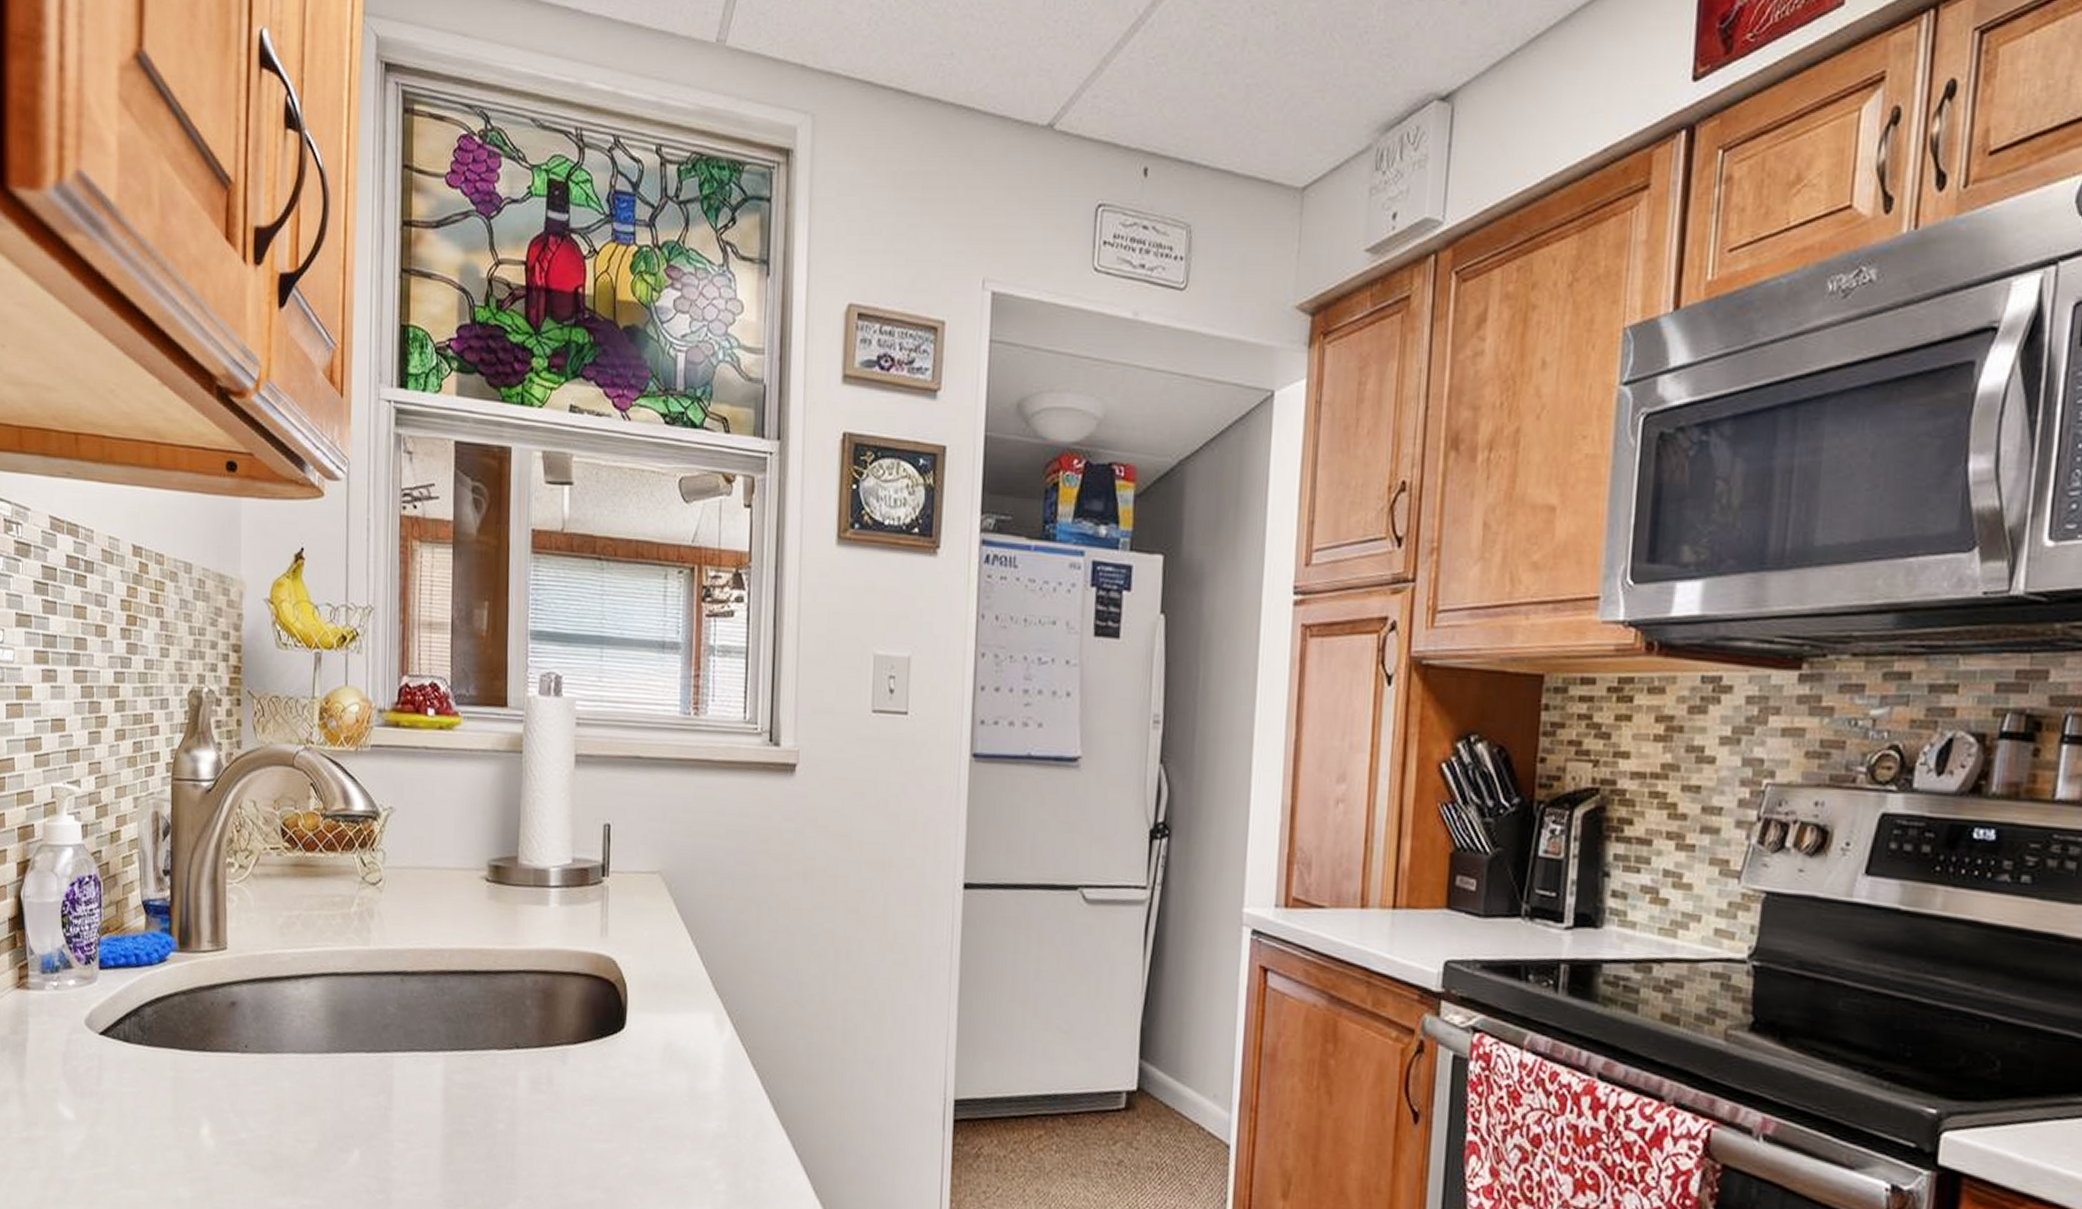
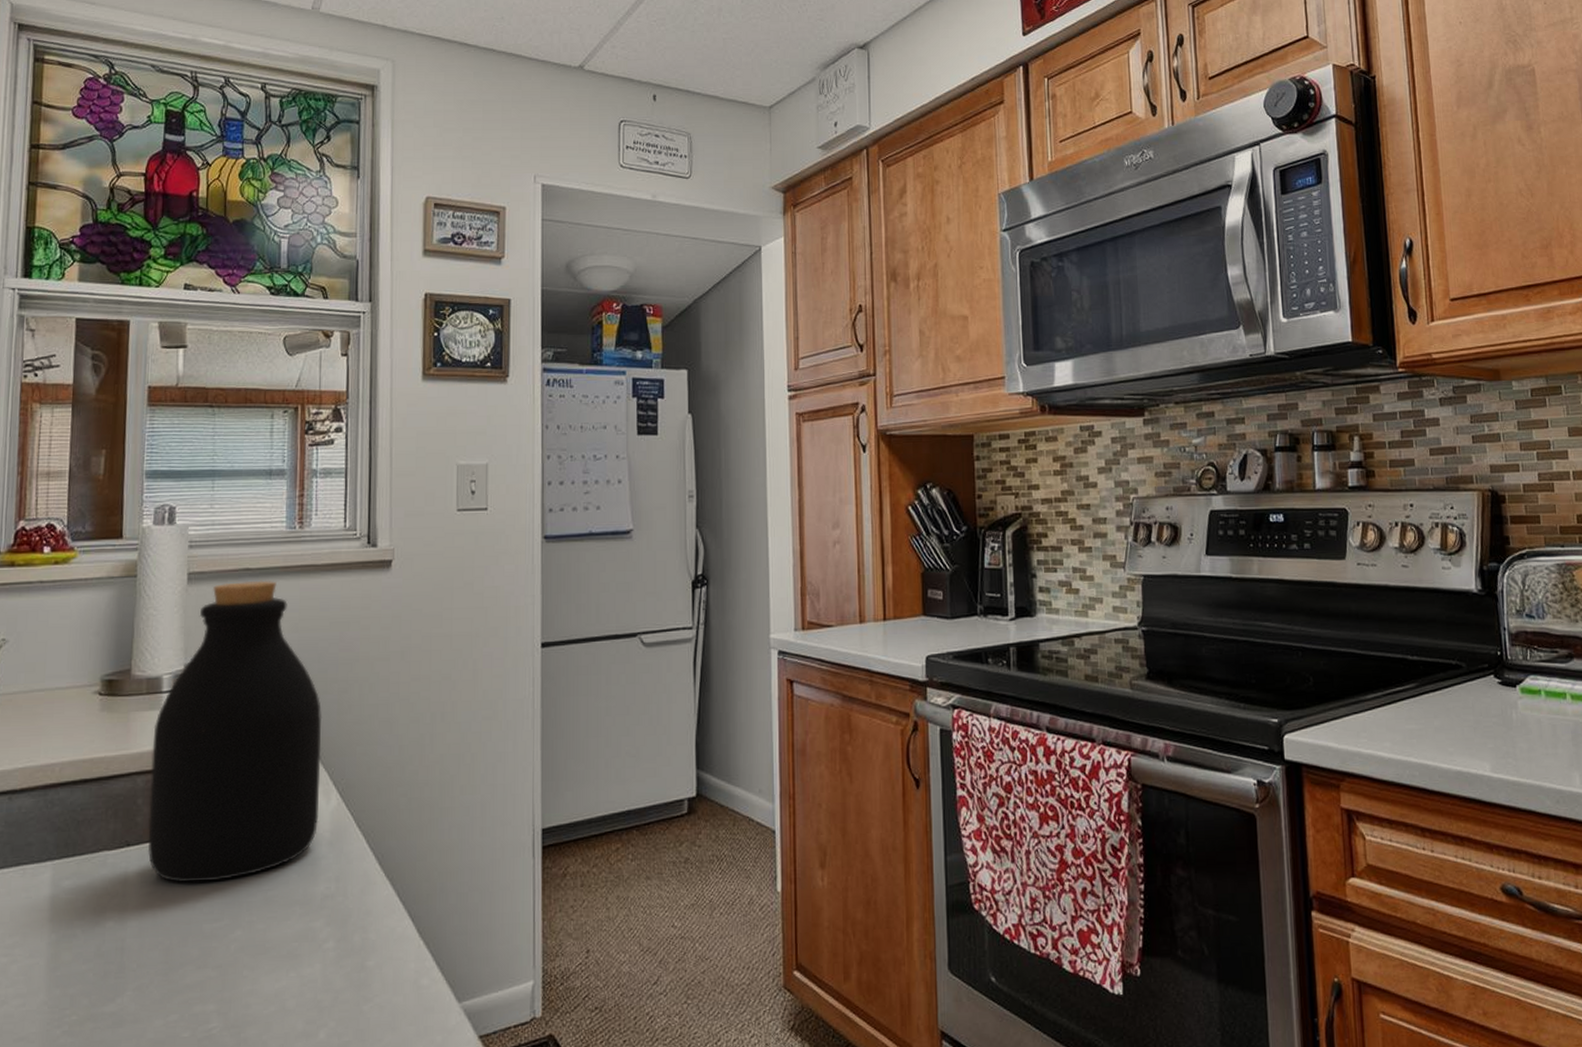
bottle: none [536,771,717,1101] -> present [147,580,322,883]

